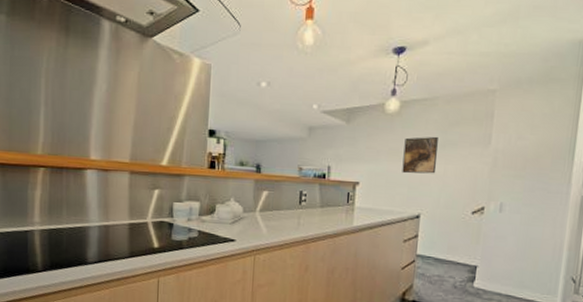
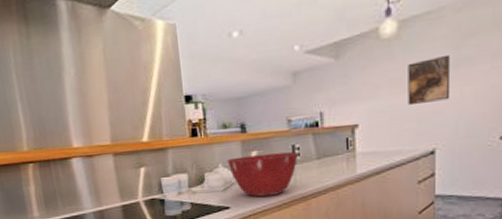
mixing bowl: none [239,194,305,236] -> present [227,151,299,198]

